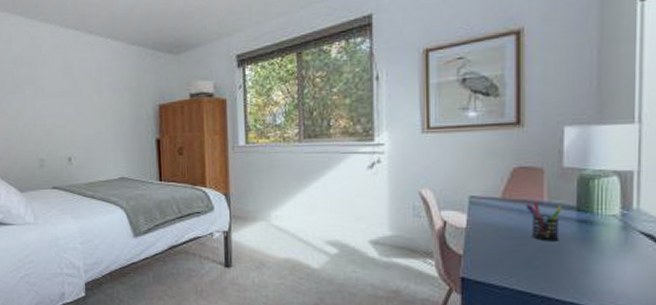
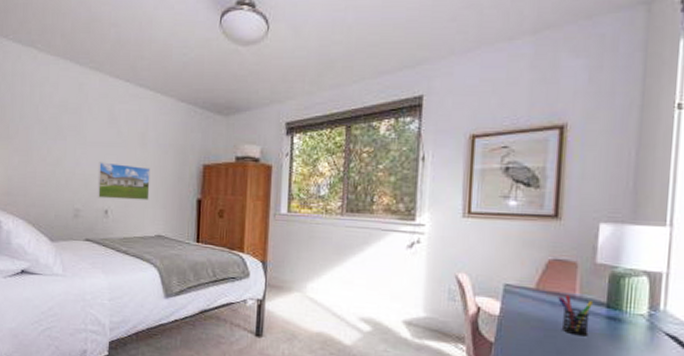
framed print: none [57,111,110,147] -> present [97,162,151,201]

